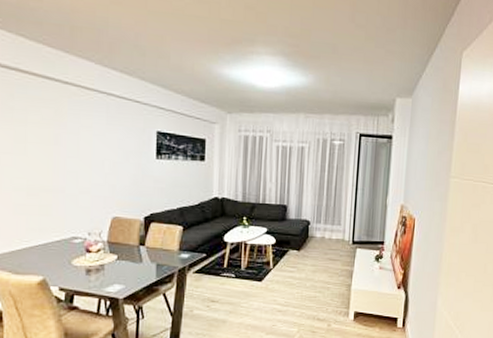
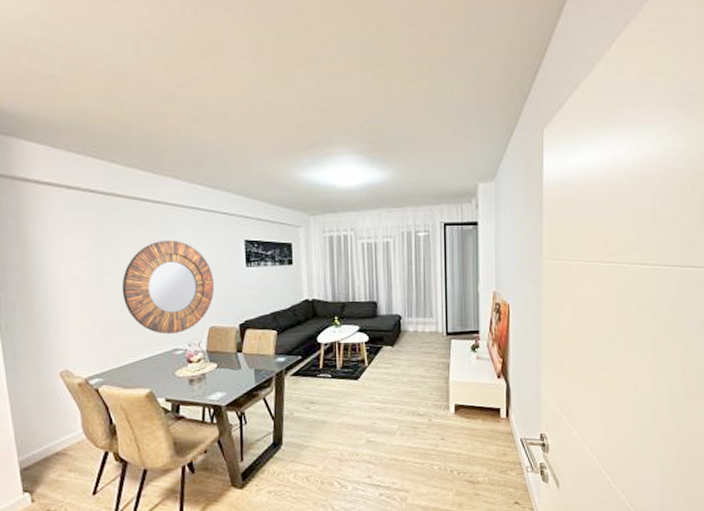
home mirror: none [20,123,122,222] -> present [121,239,215,335]

